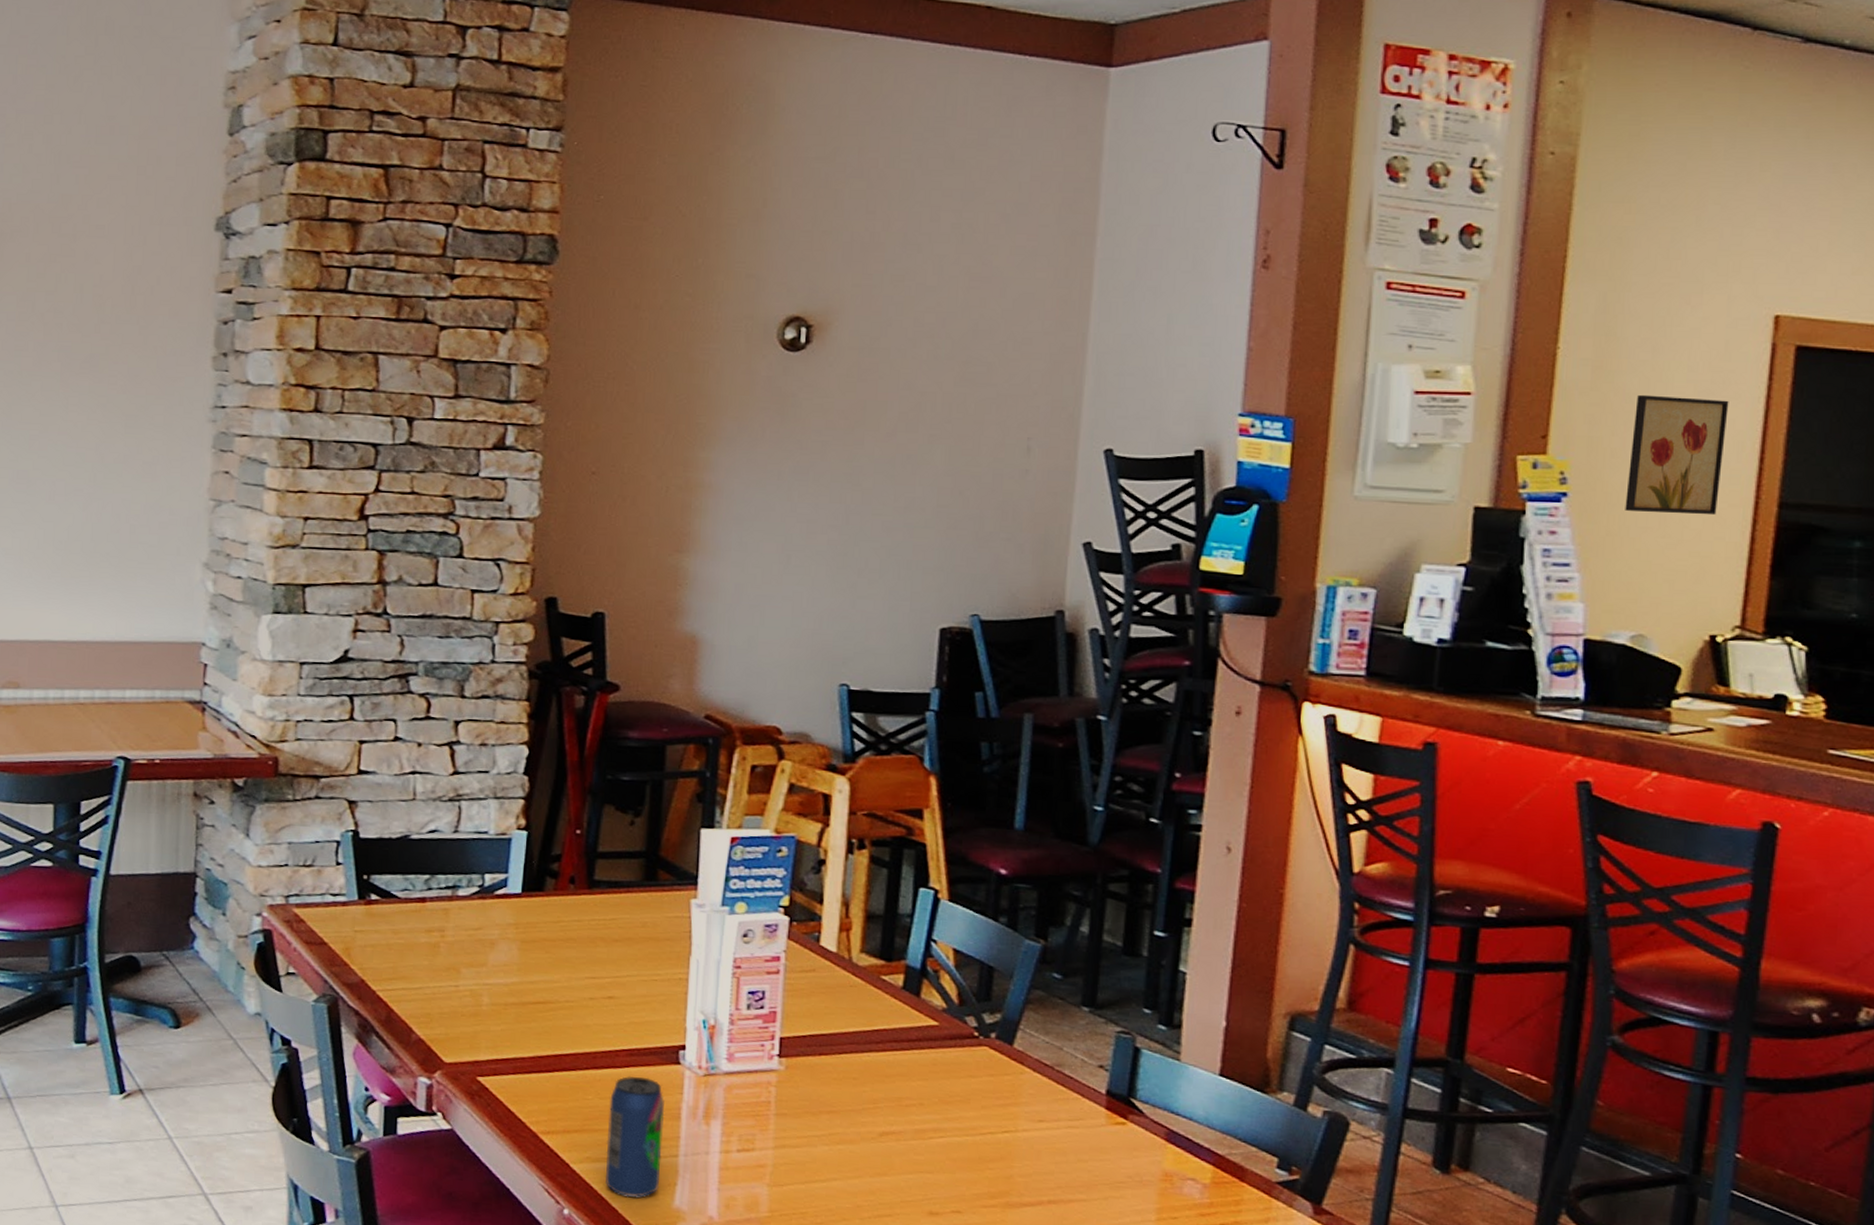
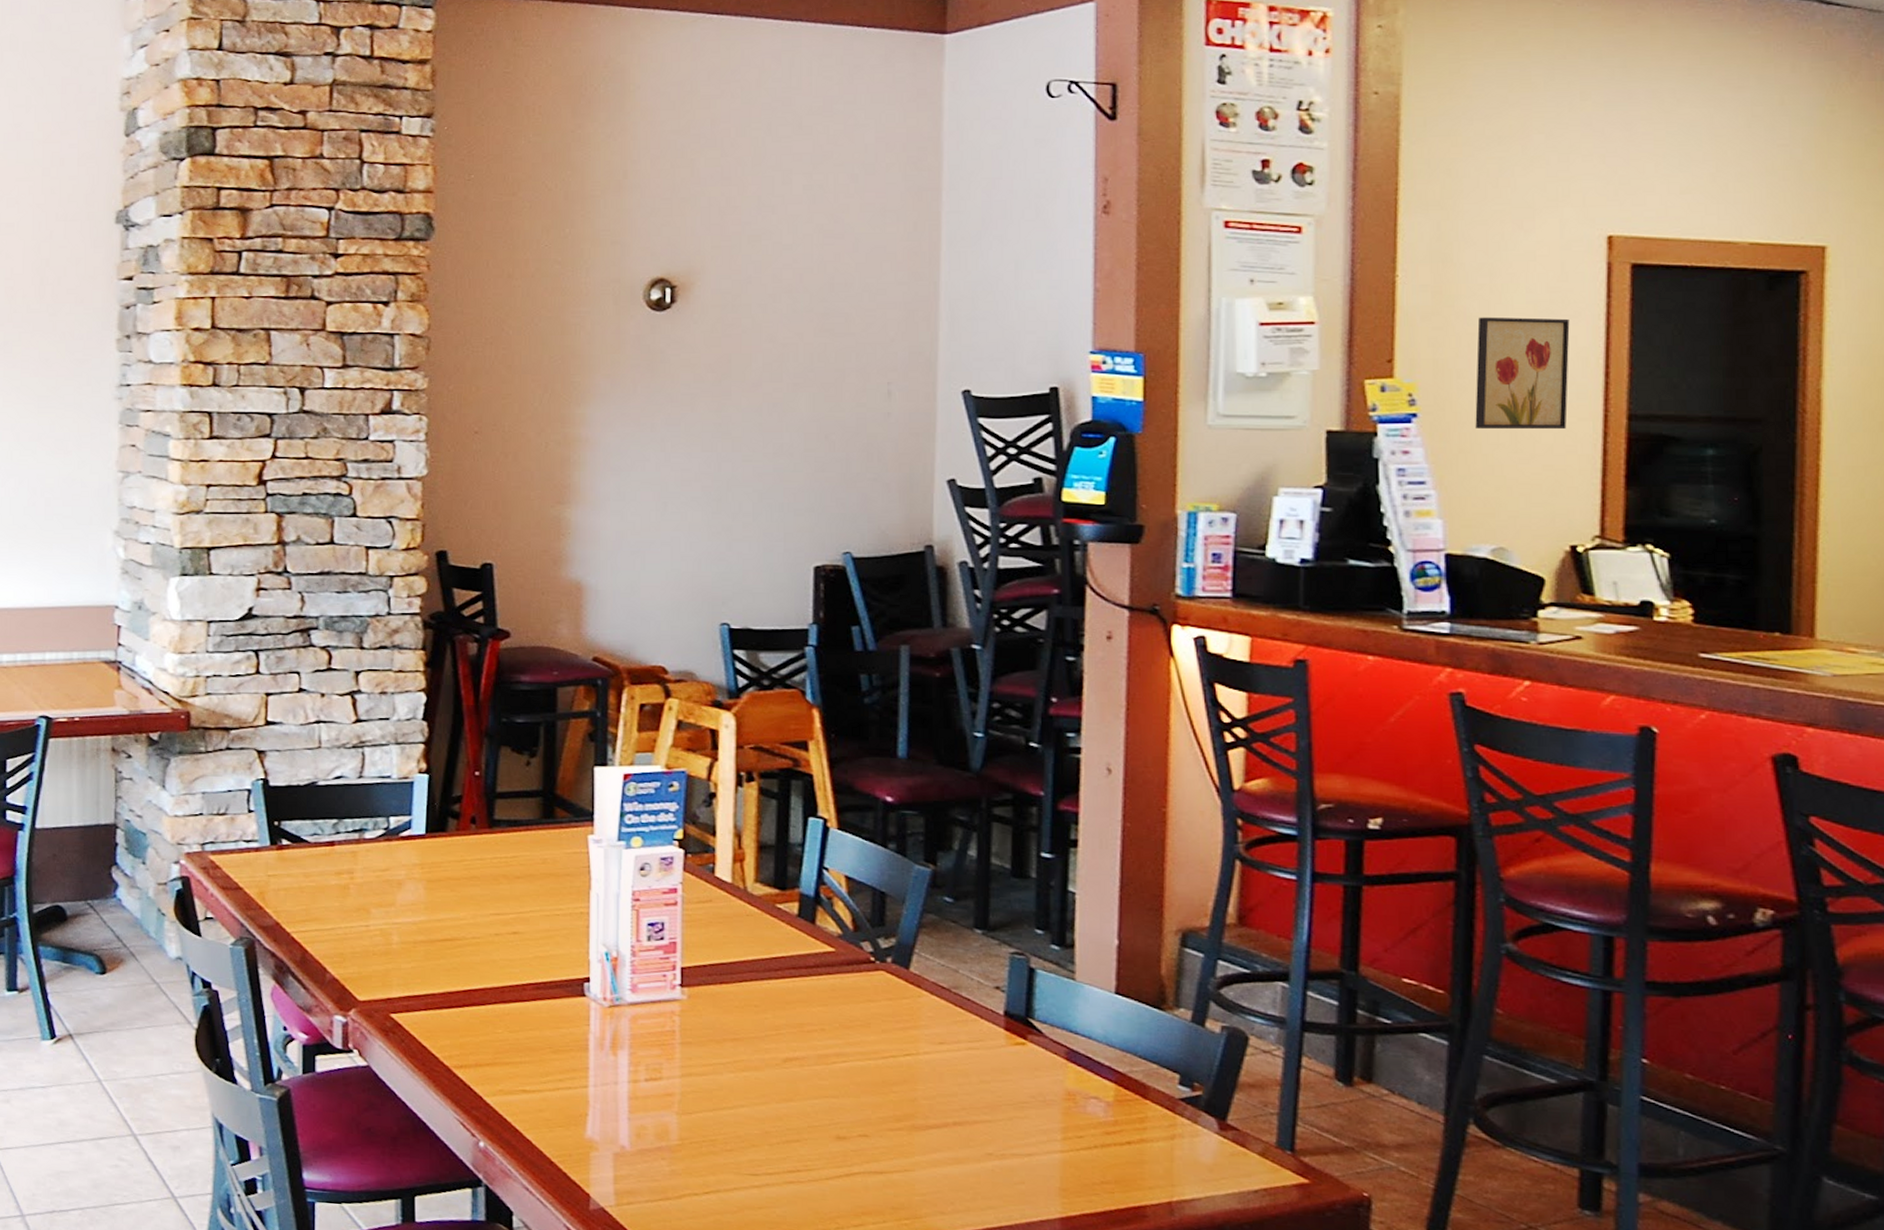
beverage can: present [606,1075,665,1198] -> none [518,1009,573,1129]

